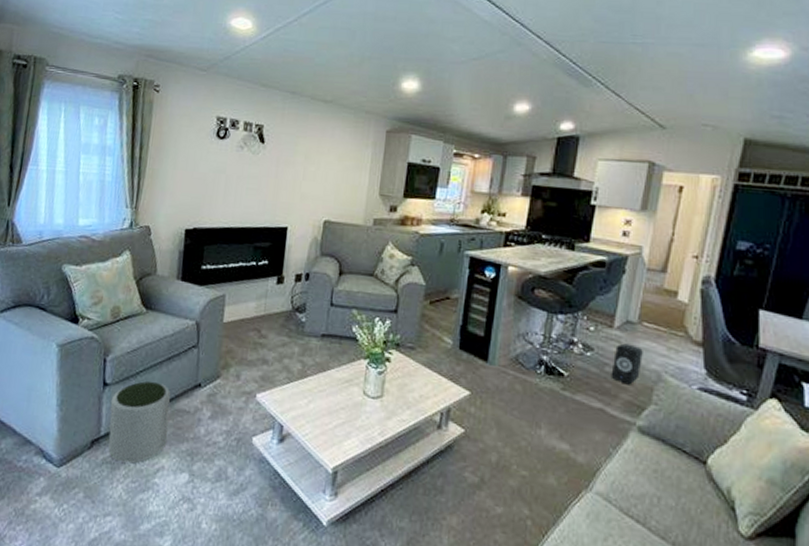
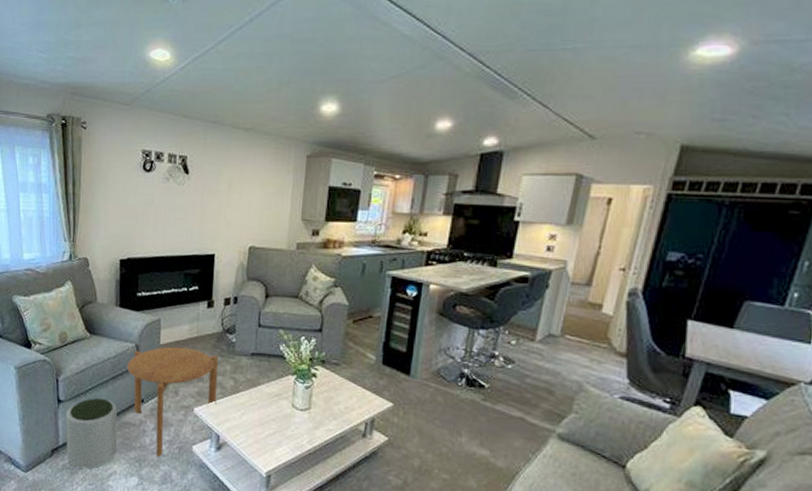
side table: none [184,325,287,450] -> present [127,346,219,457]
speaker: present [611,343,643,385] -> none [531,356,565,395]

